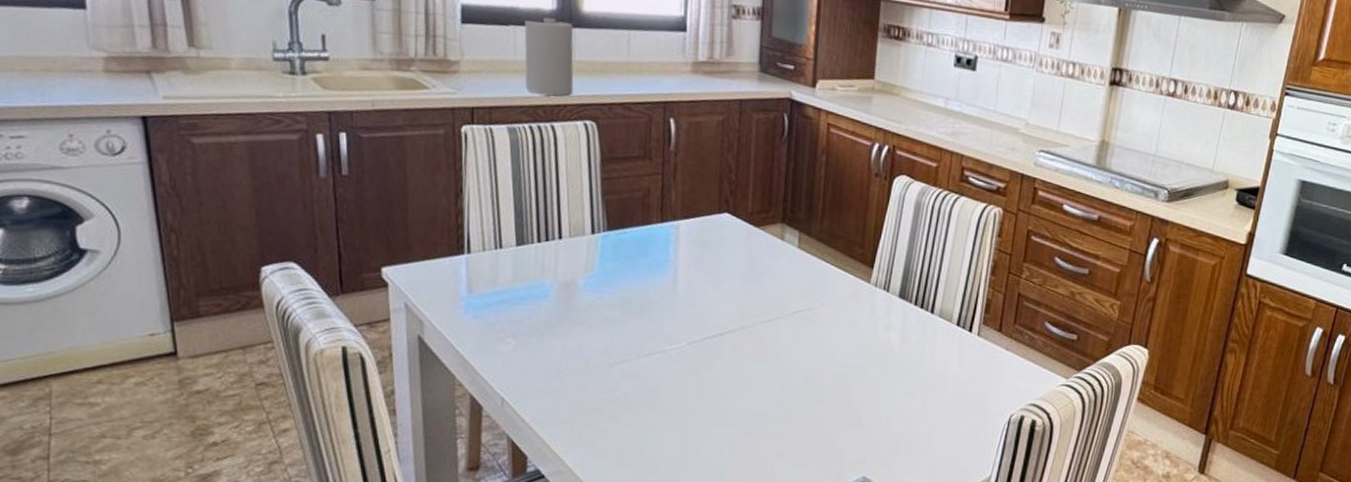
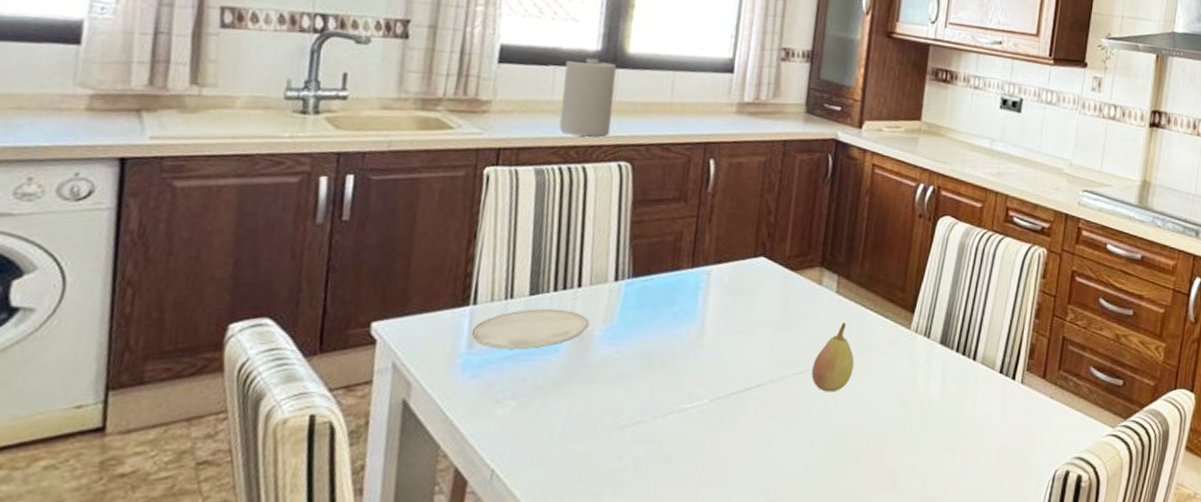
plate: none [469,257,574,295] -> present [471,308,591,350]
fruit: none [779,275,818,339] -> present [811,322,854,392]

